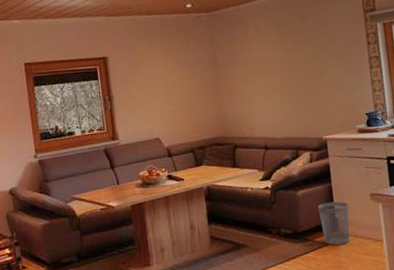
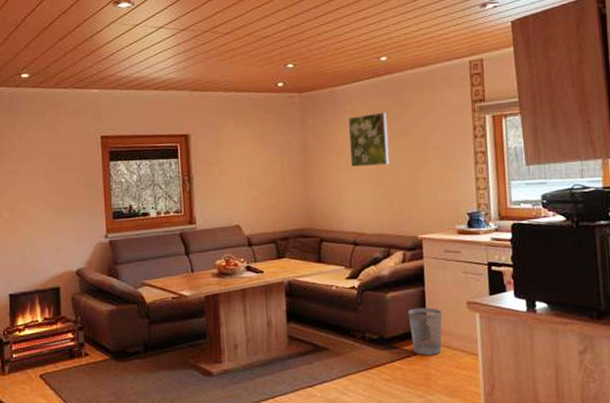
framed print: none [252,26,293,78] -> present [348,112,390,167]

